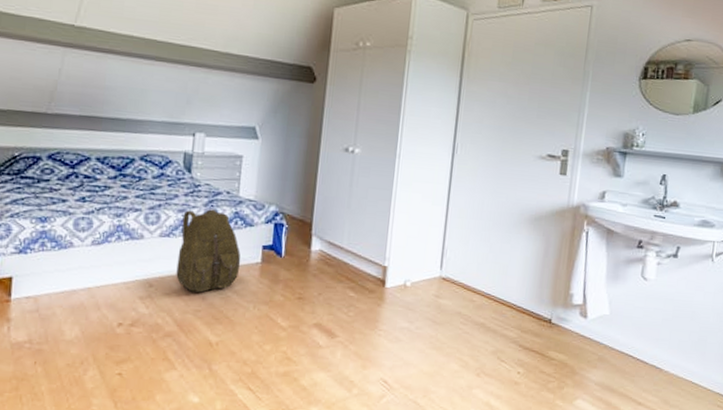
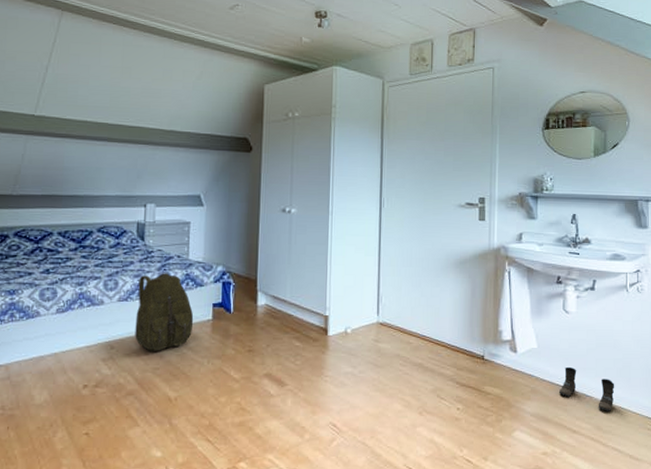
boots: none [628,336,688,385] -> present [559,366,615,411]

